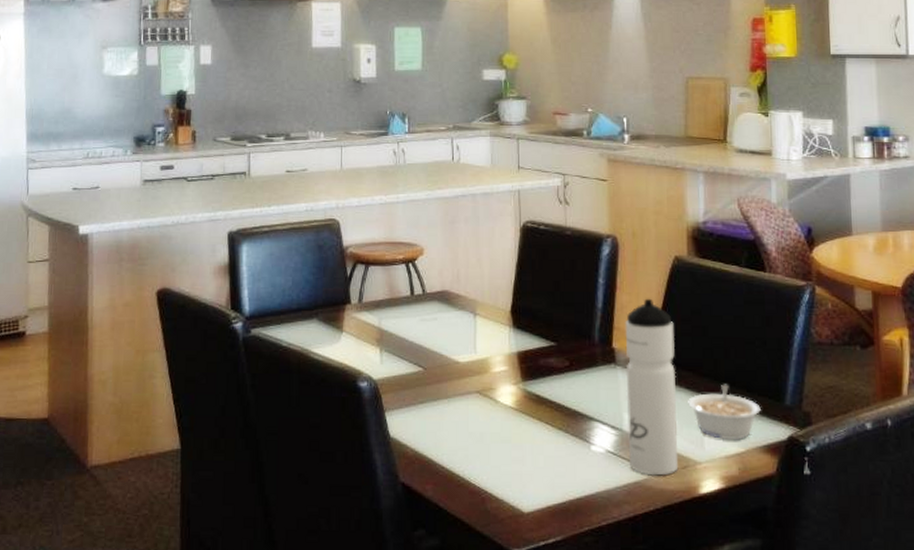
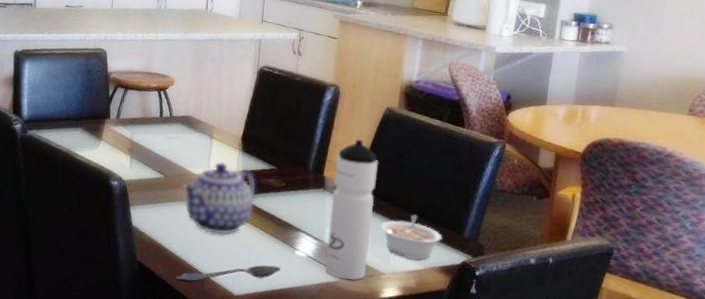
teapot: none [445,344,535,435] -> present [181,162,257,235]
spoon: none [451,468,576,500] -> present [177,265,281,281]

